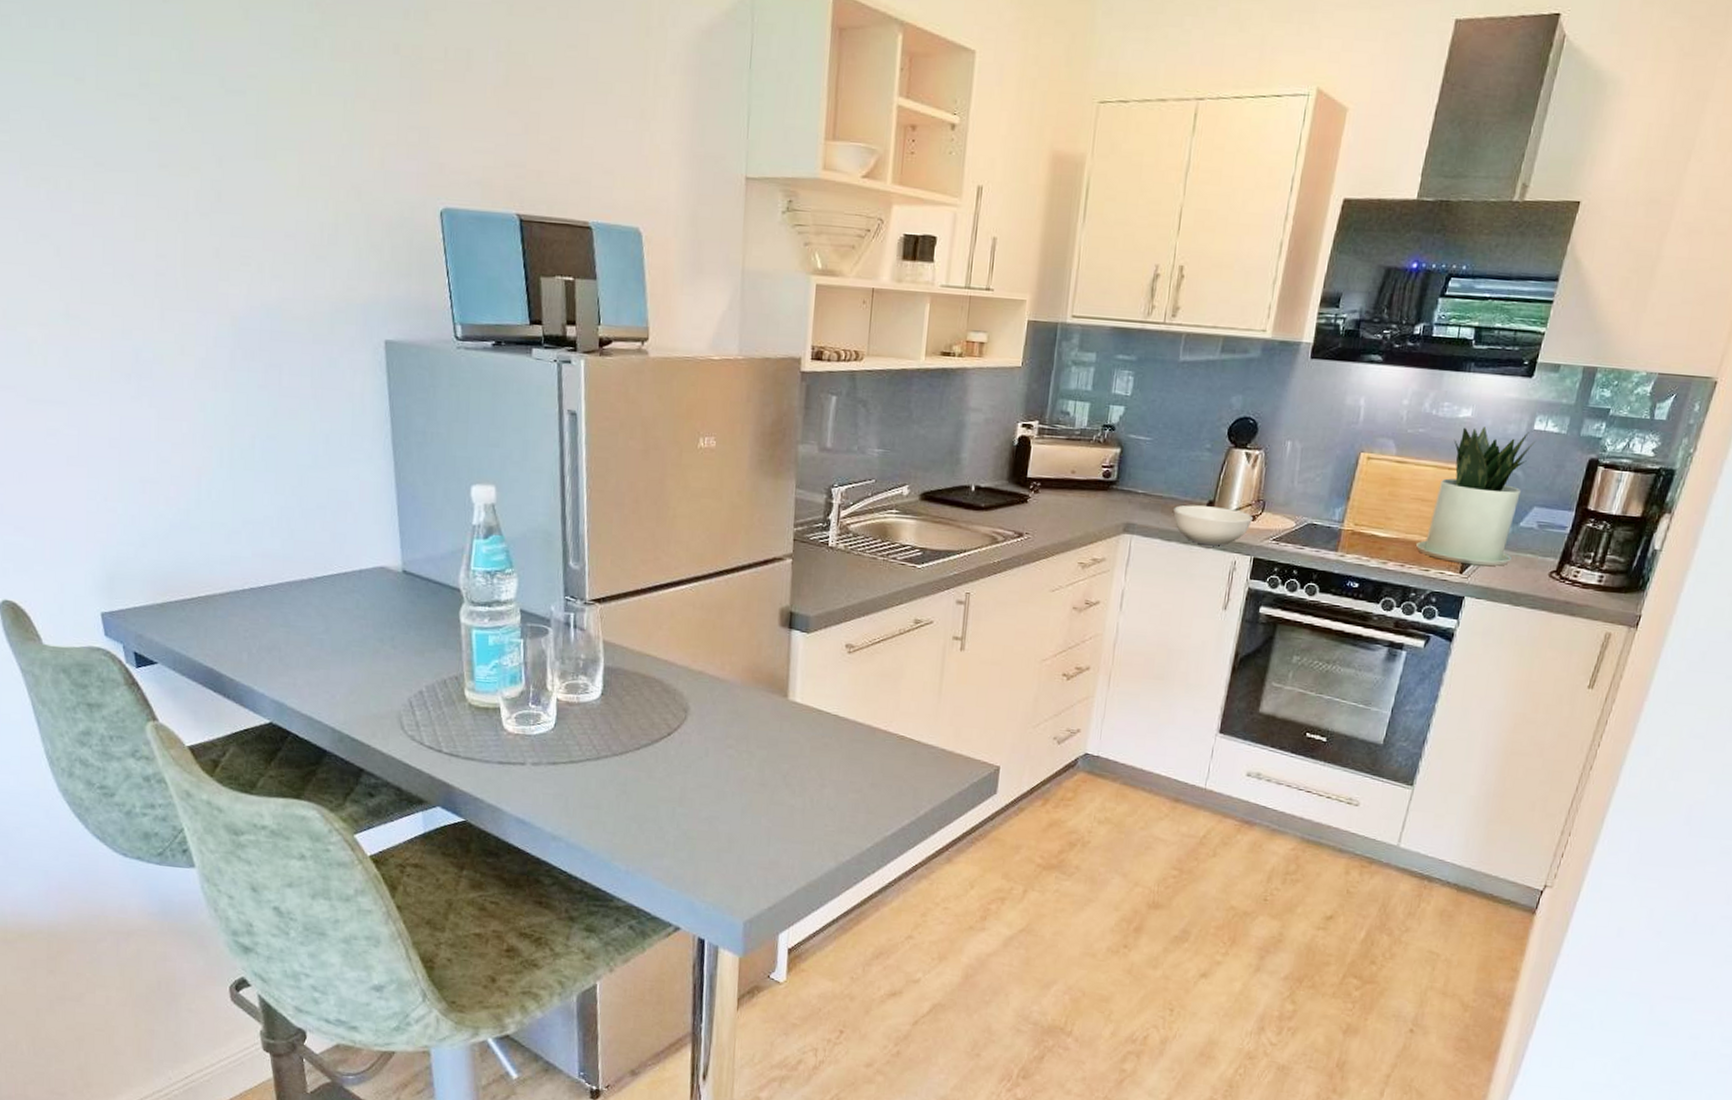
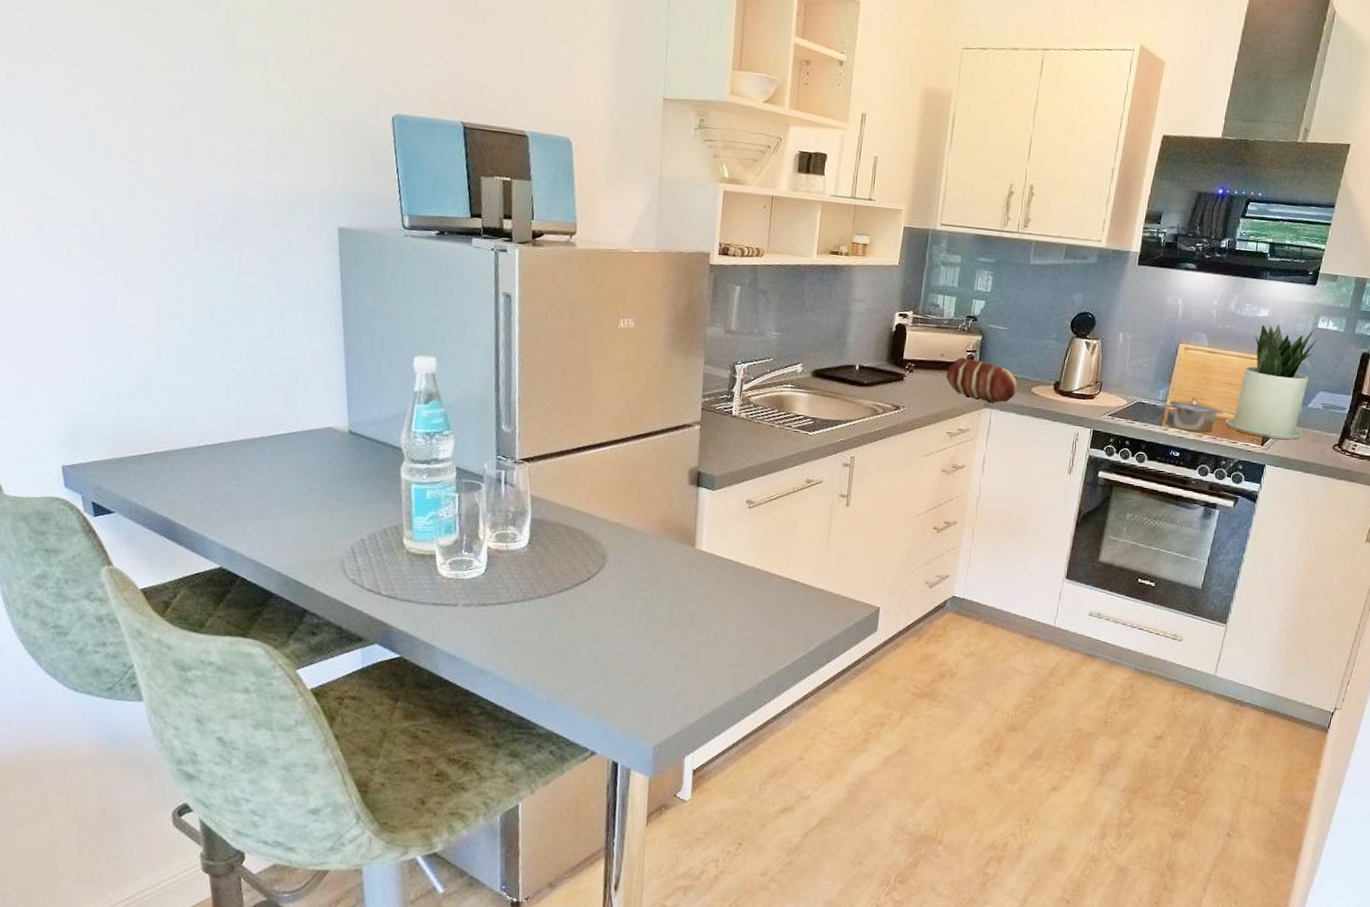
bread loaf: none [1077,473,1163,527] -> present [946,357,1018,403]
bowl: present [1173,505,1254,547] -> none [1026,384,1093,420]
cooking pot: none [1337,516,1414,560] -> present [1161,397,1224,433]

